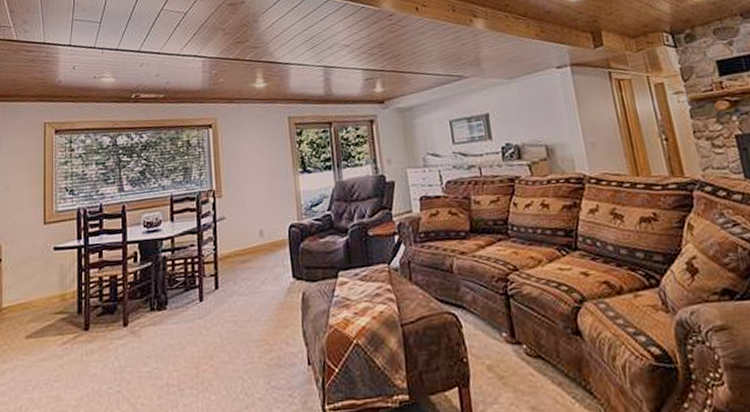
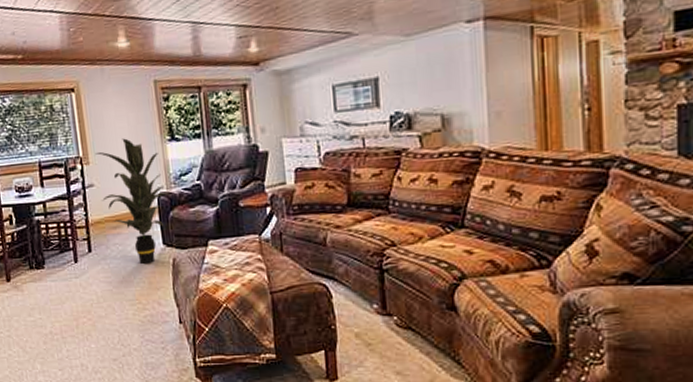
indoor plant: none [228,171,304,299] -> present [95,138,173,264]

